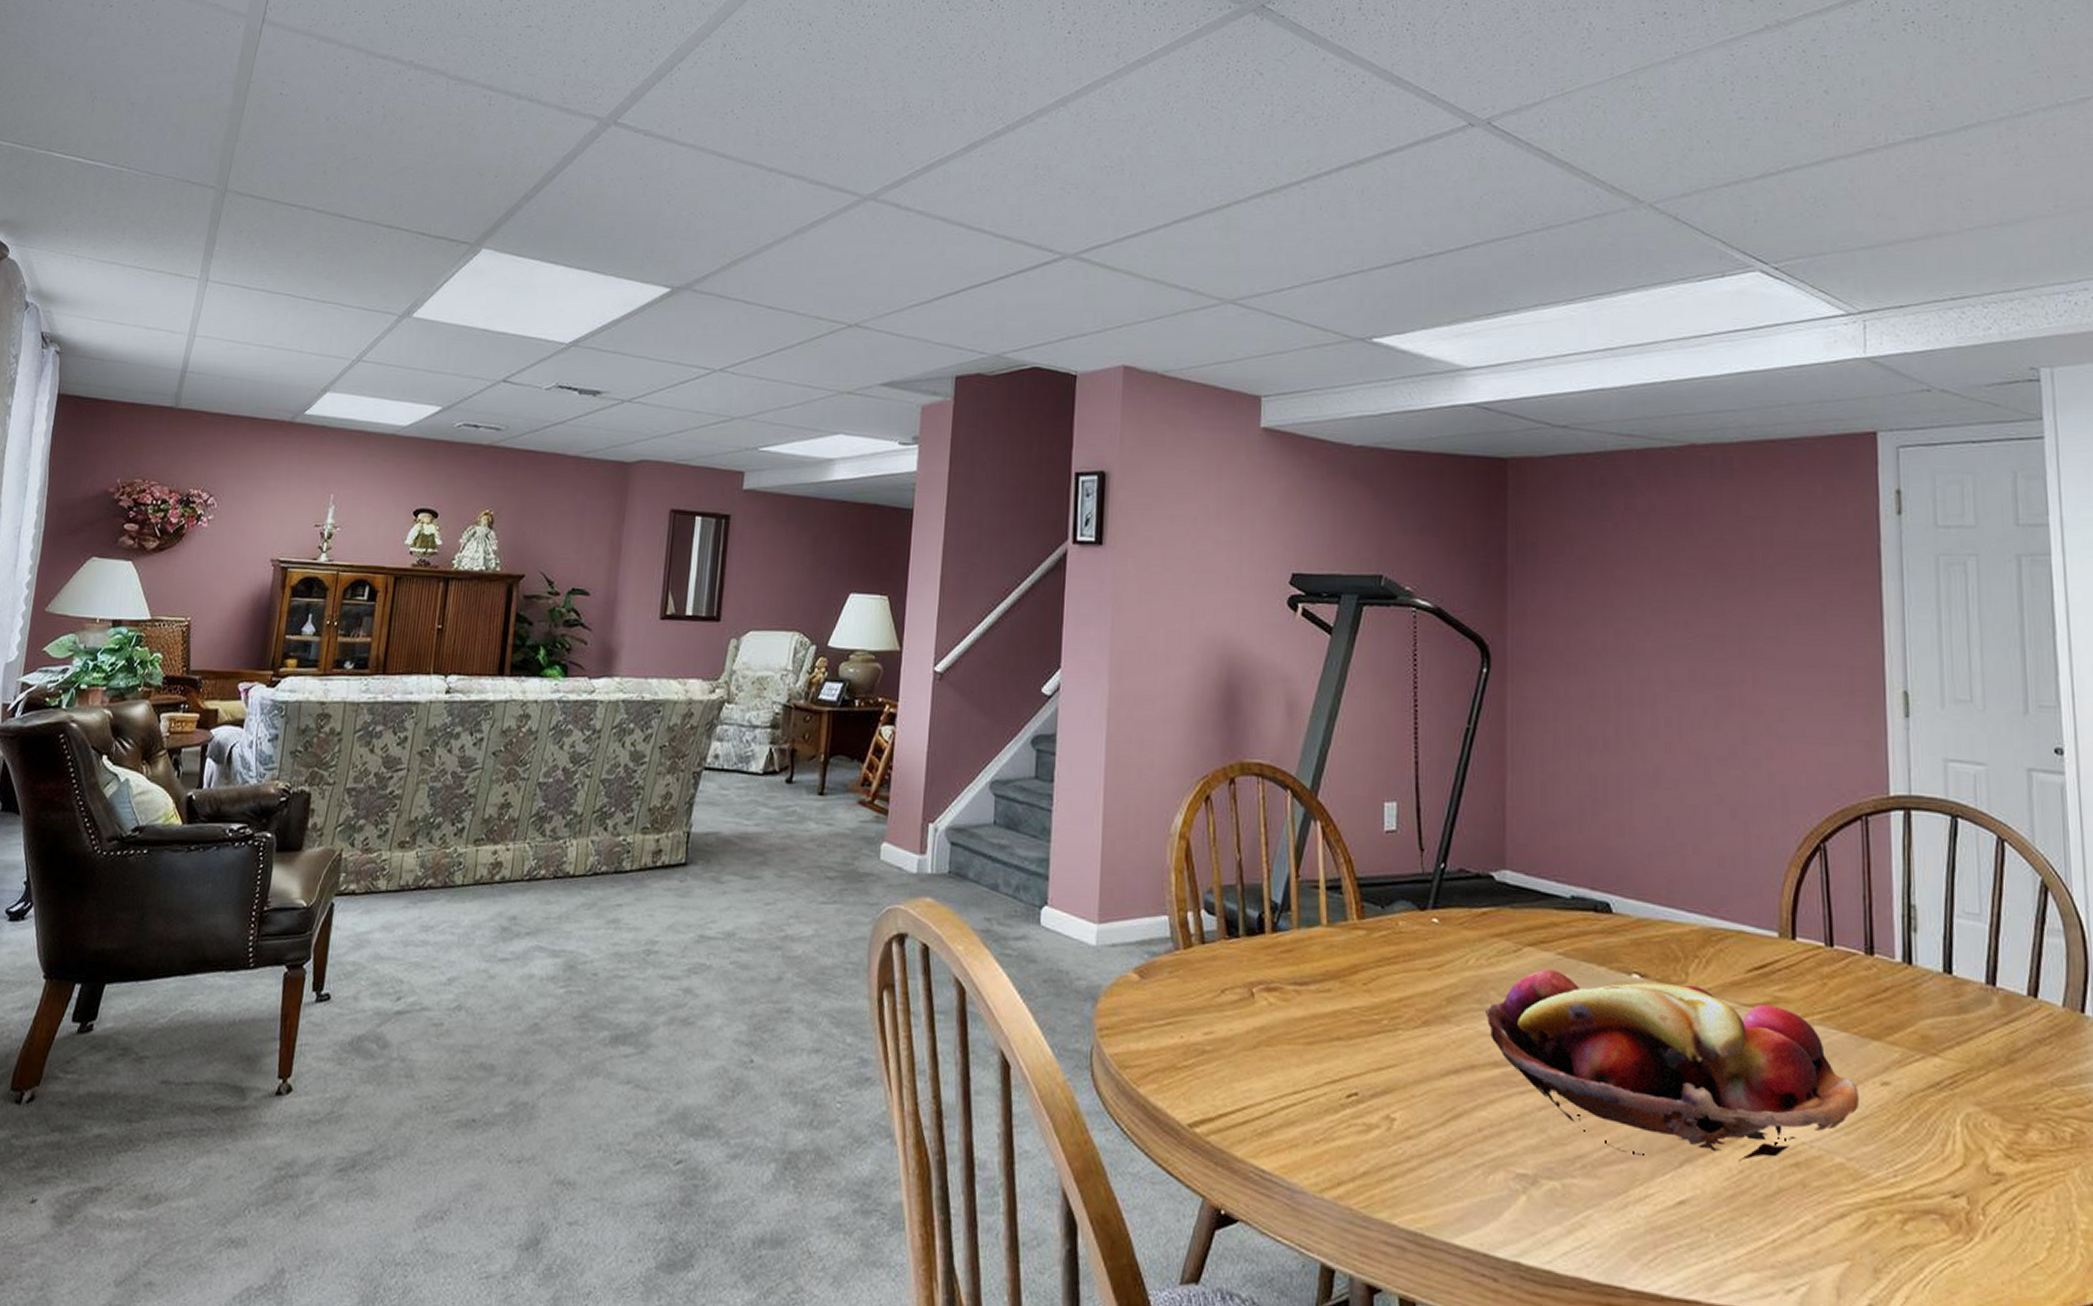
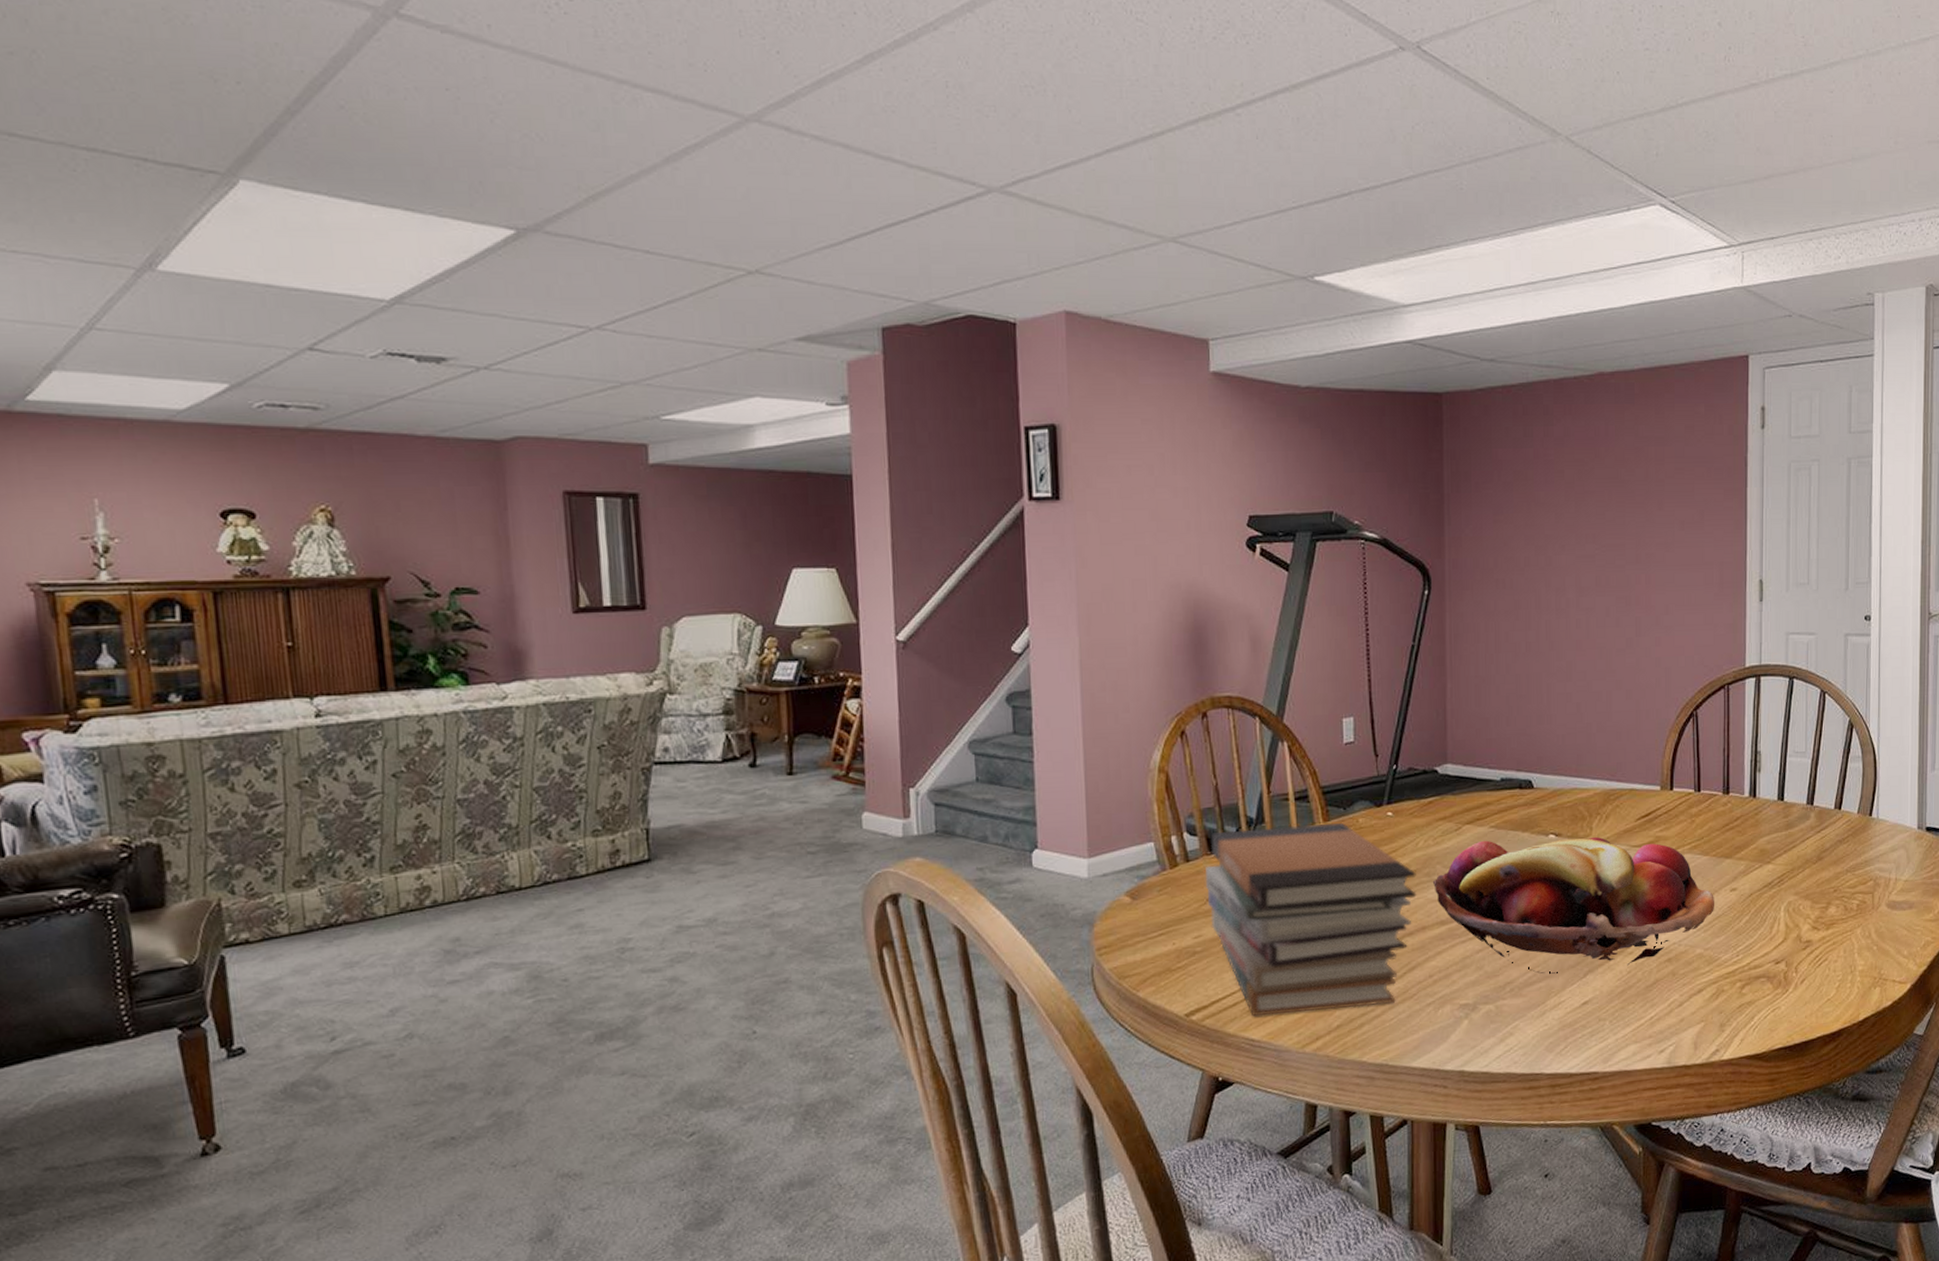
book stack: none [1220,914,1465,1156] -> present [1205,823,1417,1017]

